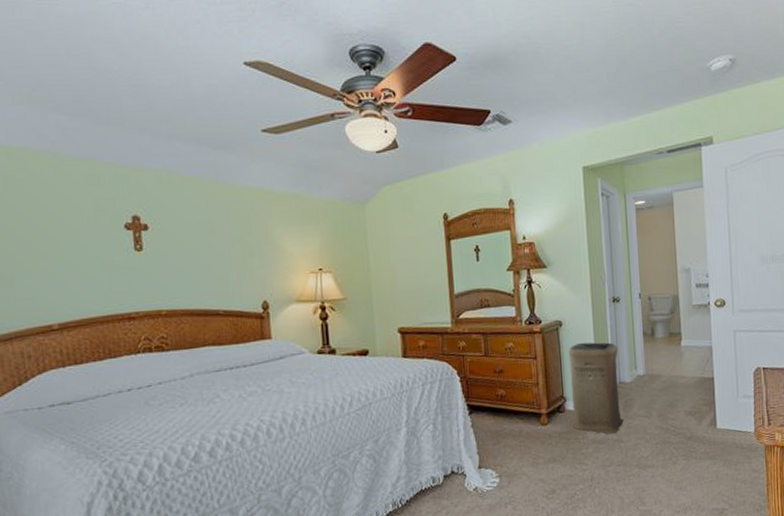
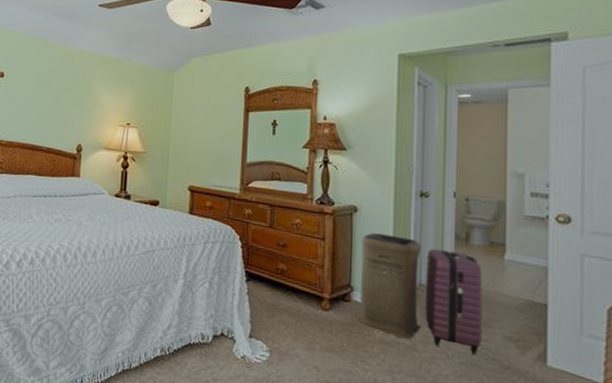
suitcase: none [623,347,670,434] -> present [424,249,483,355]

